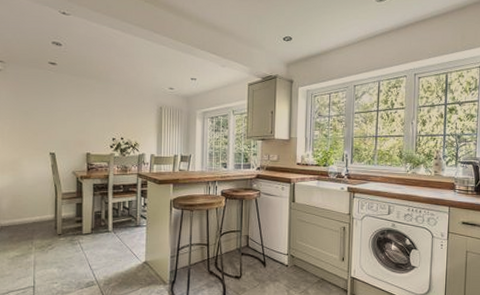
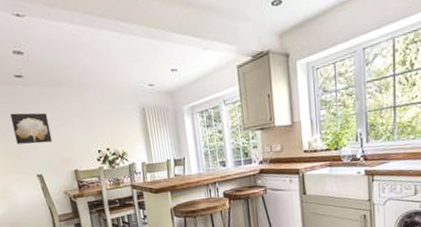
wall art: none [37,94,72,125] -> present [10,112,53,145]

